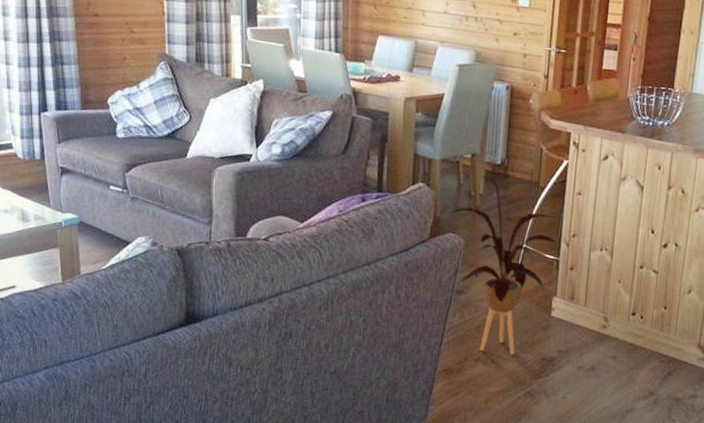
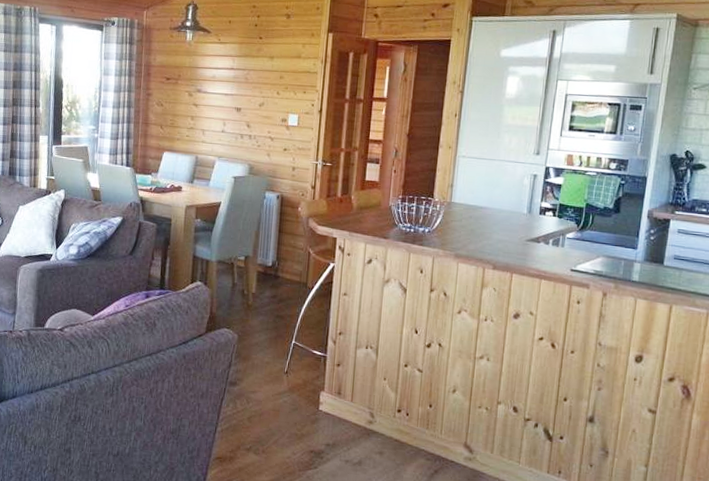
house plant: present [450,176,559,355] -> none [225,276,326,446]

